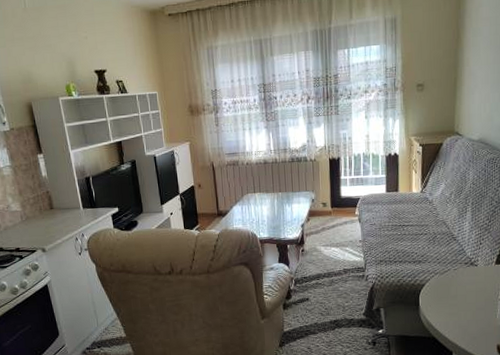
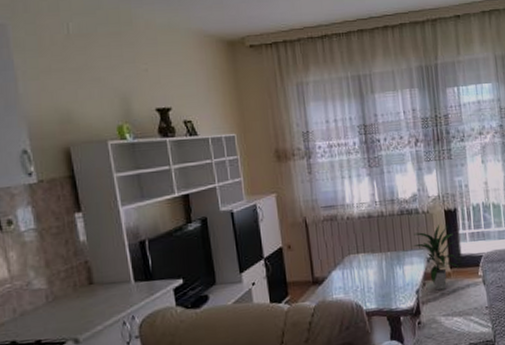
indoor plant: none [300,171,340,225] -> present [412,225,460,291]

